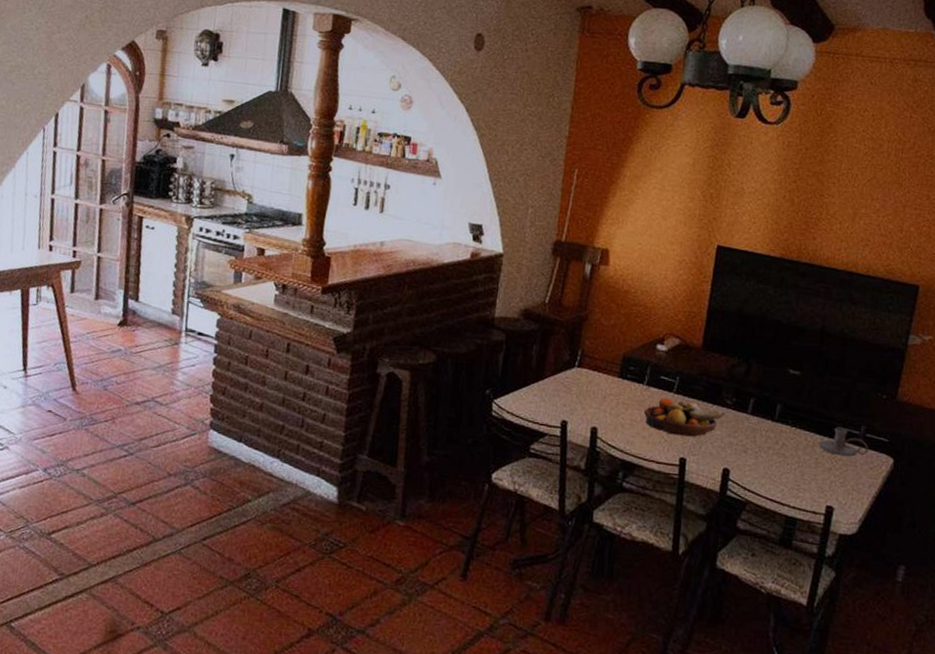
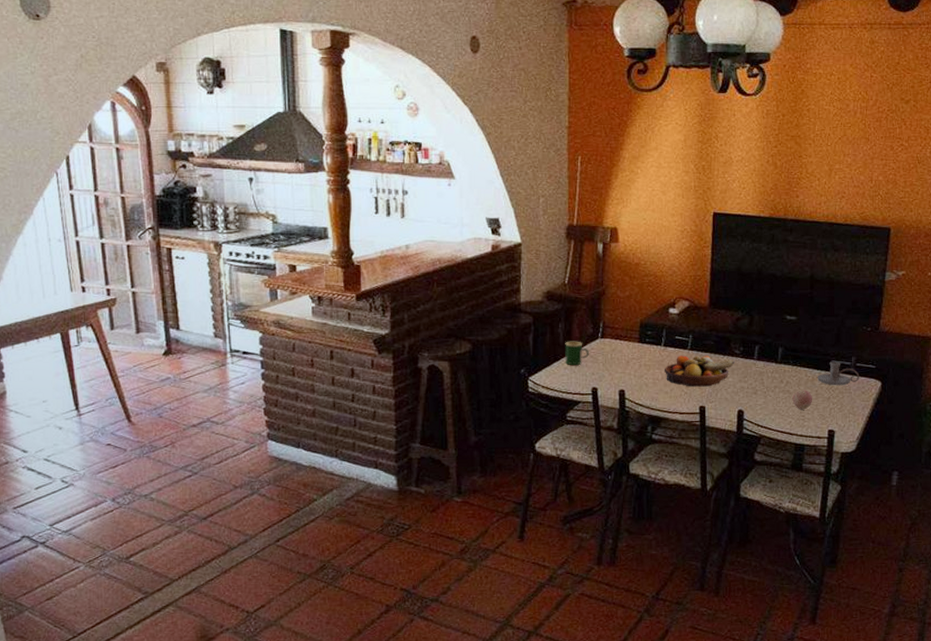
mug: none [535,366,563,393] -> present [565,341,589,365]
apple: none [787,455,812,479] -> present [792,390,813,410]

